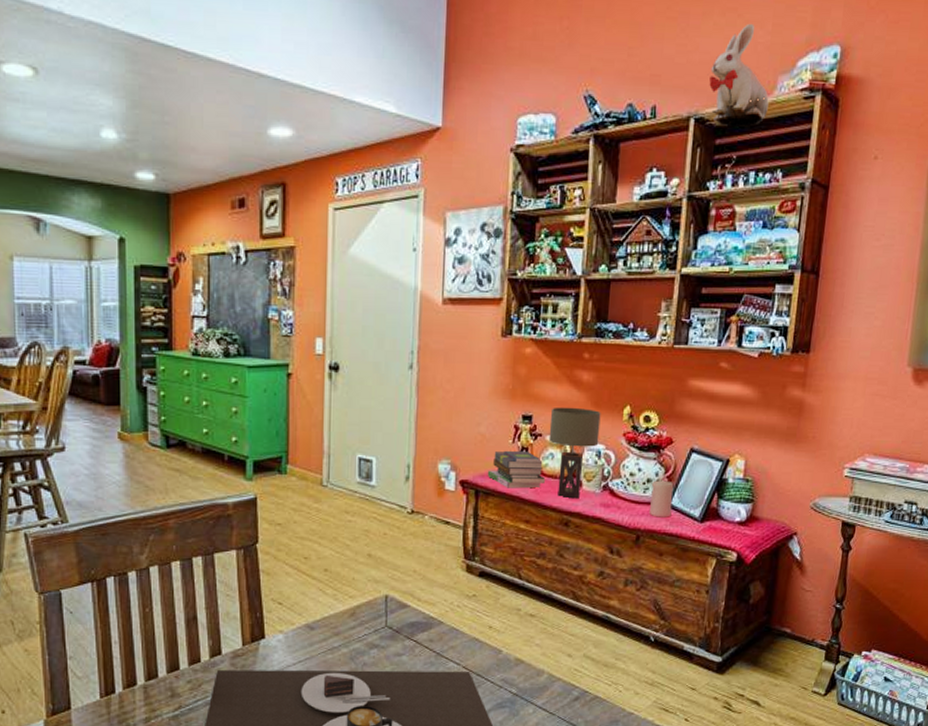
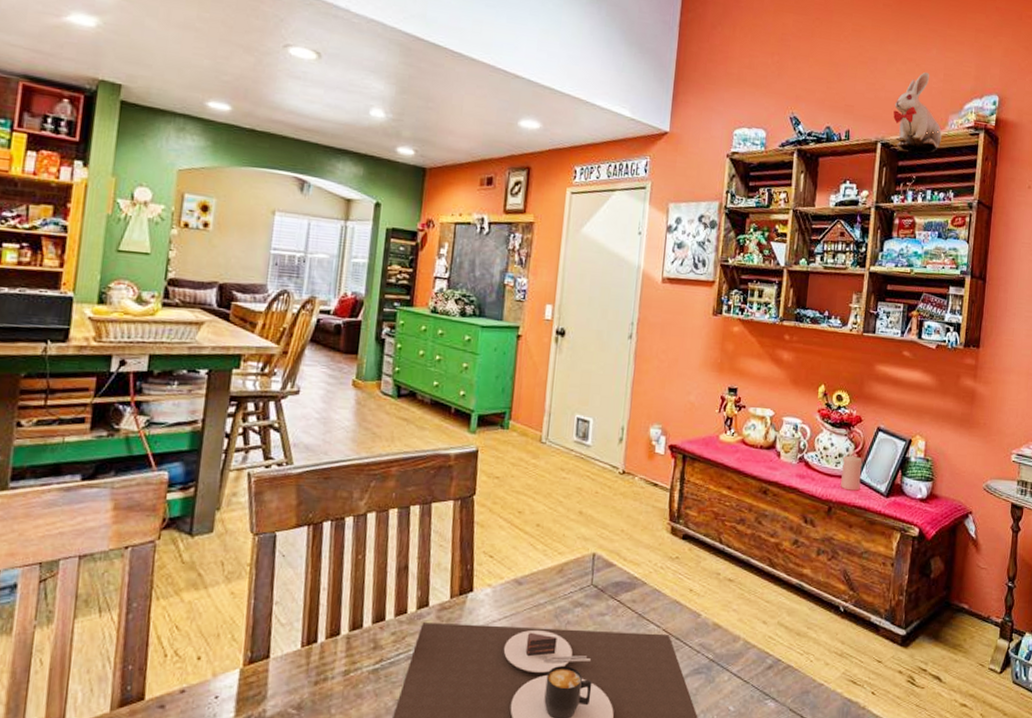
books: present [487,450,546,489] -> none [694,419,748,457]
table lamp: present [548,407,601,499] -> none [751,382,799,469]

